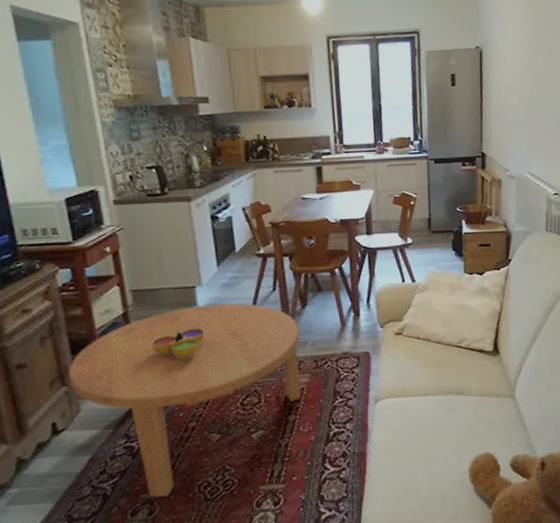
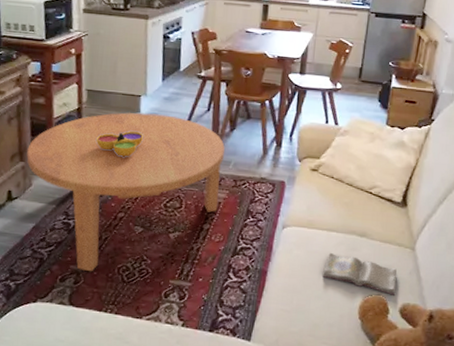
diary: none [425,417,504,450] -> present [323,252,398,296]

